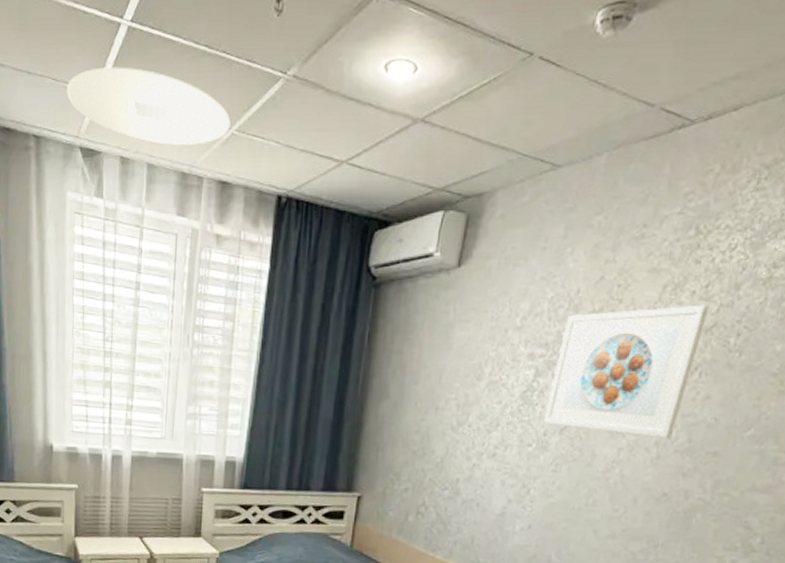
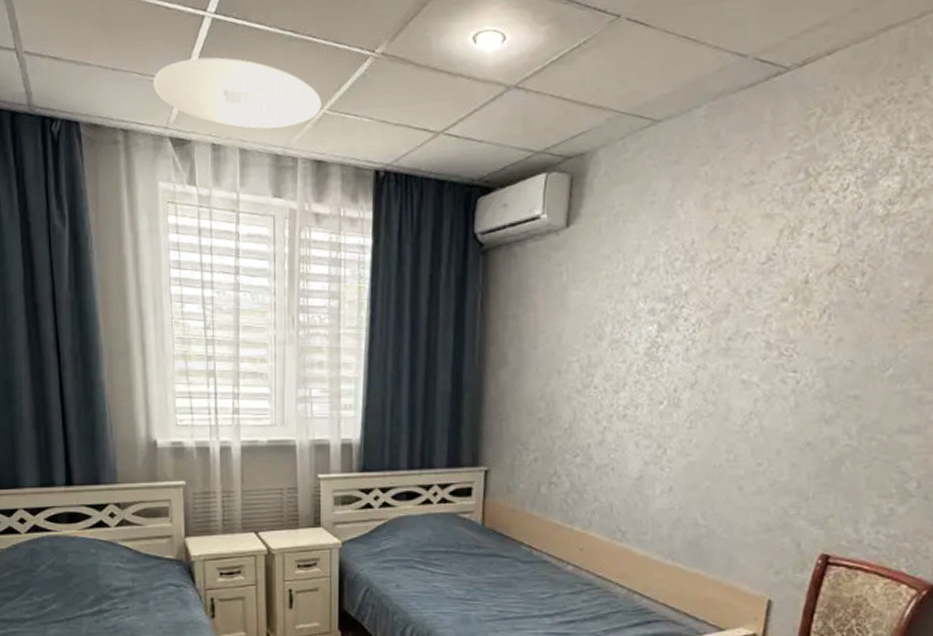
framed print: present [544,305,709,439] -> none [673,246,829,386]

